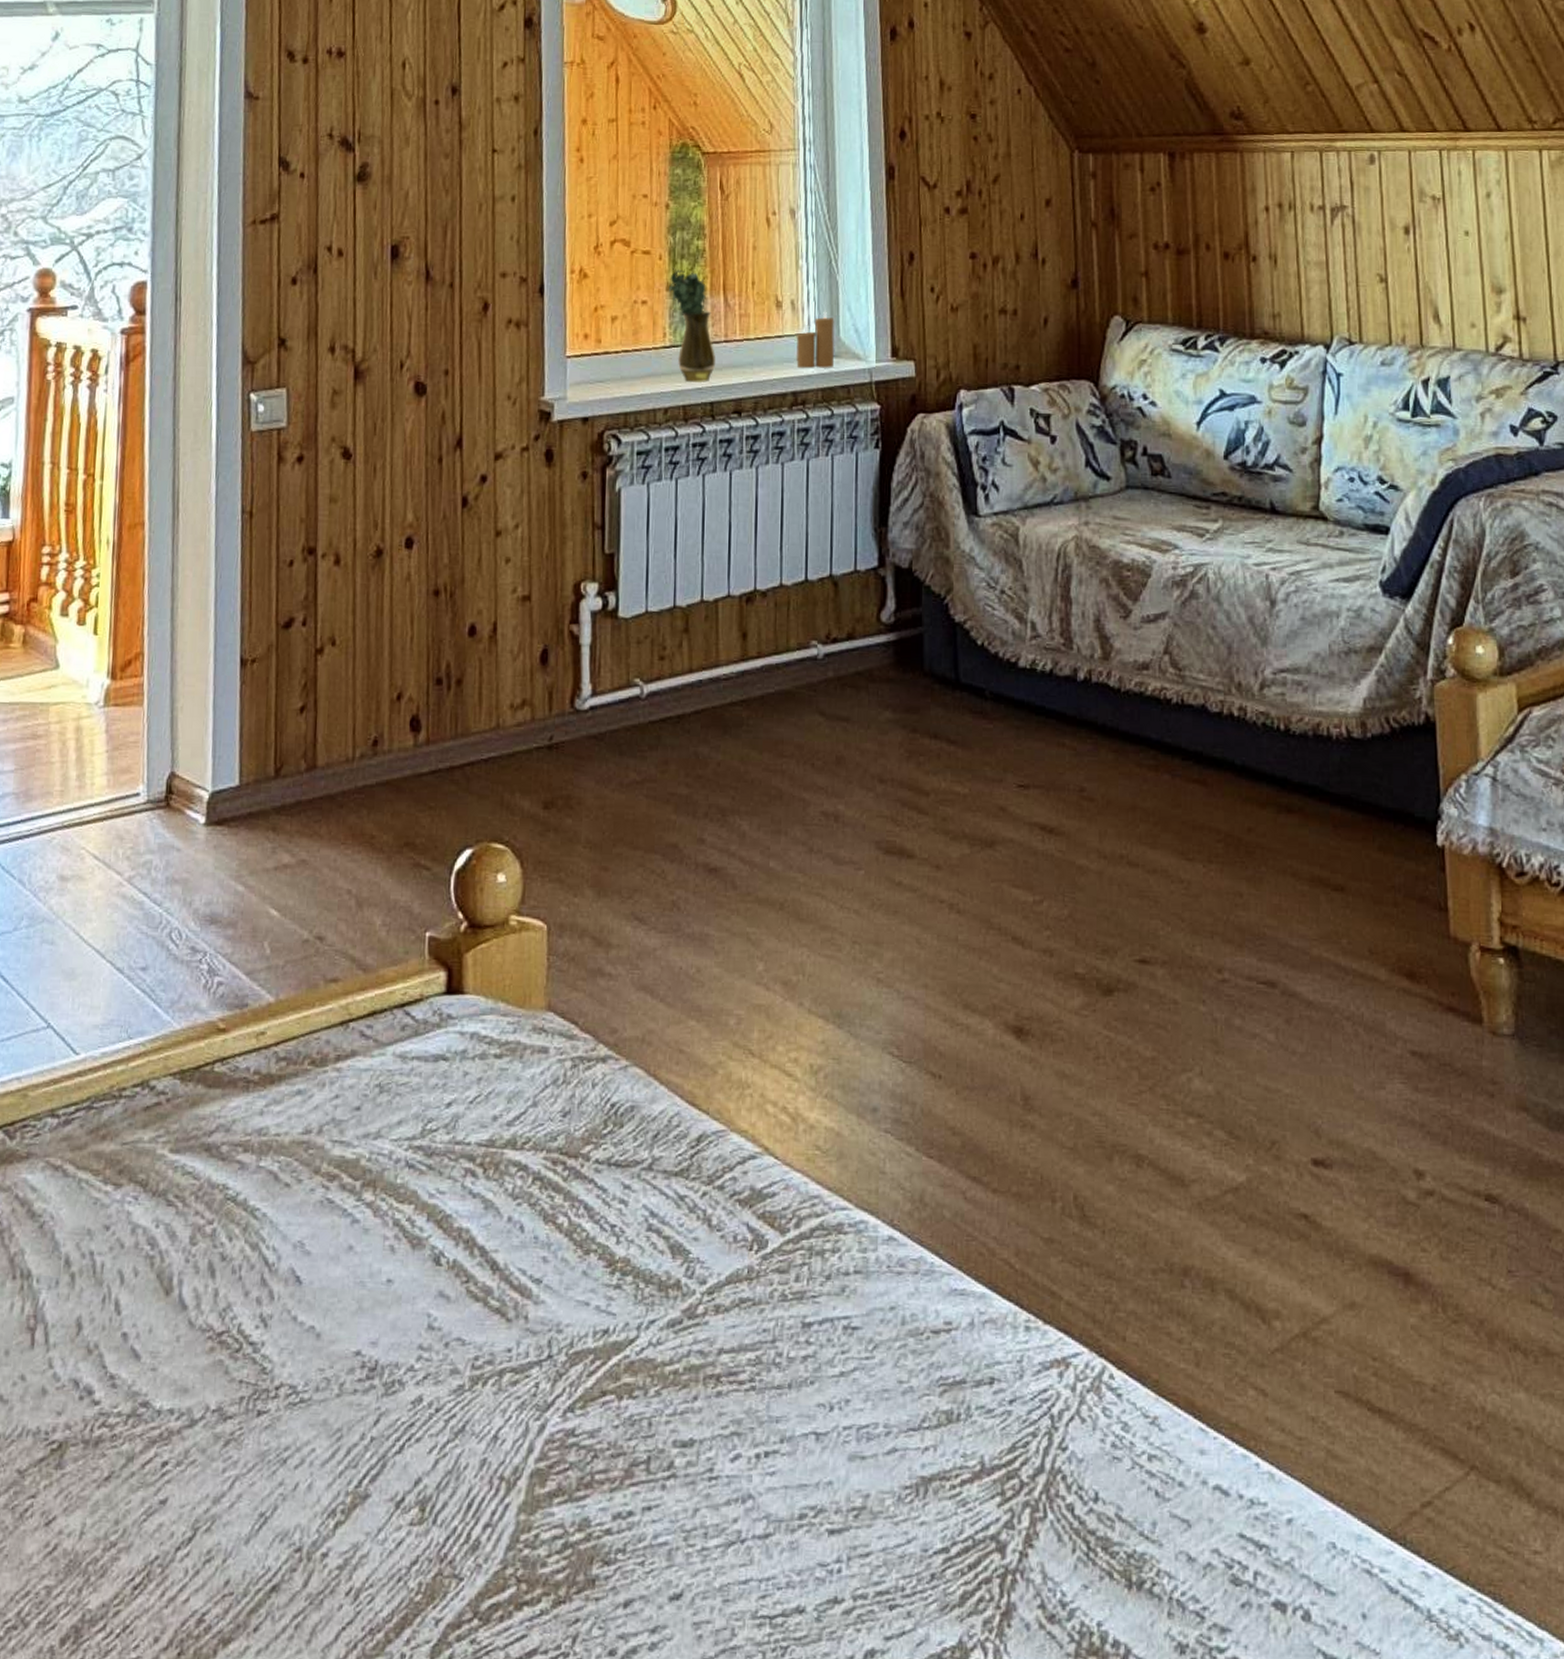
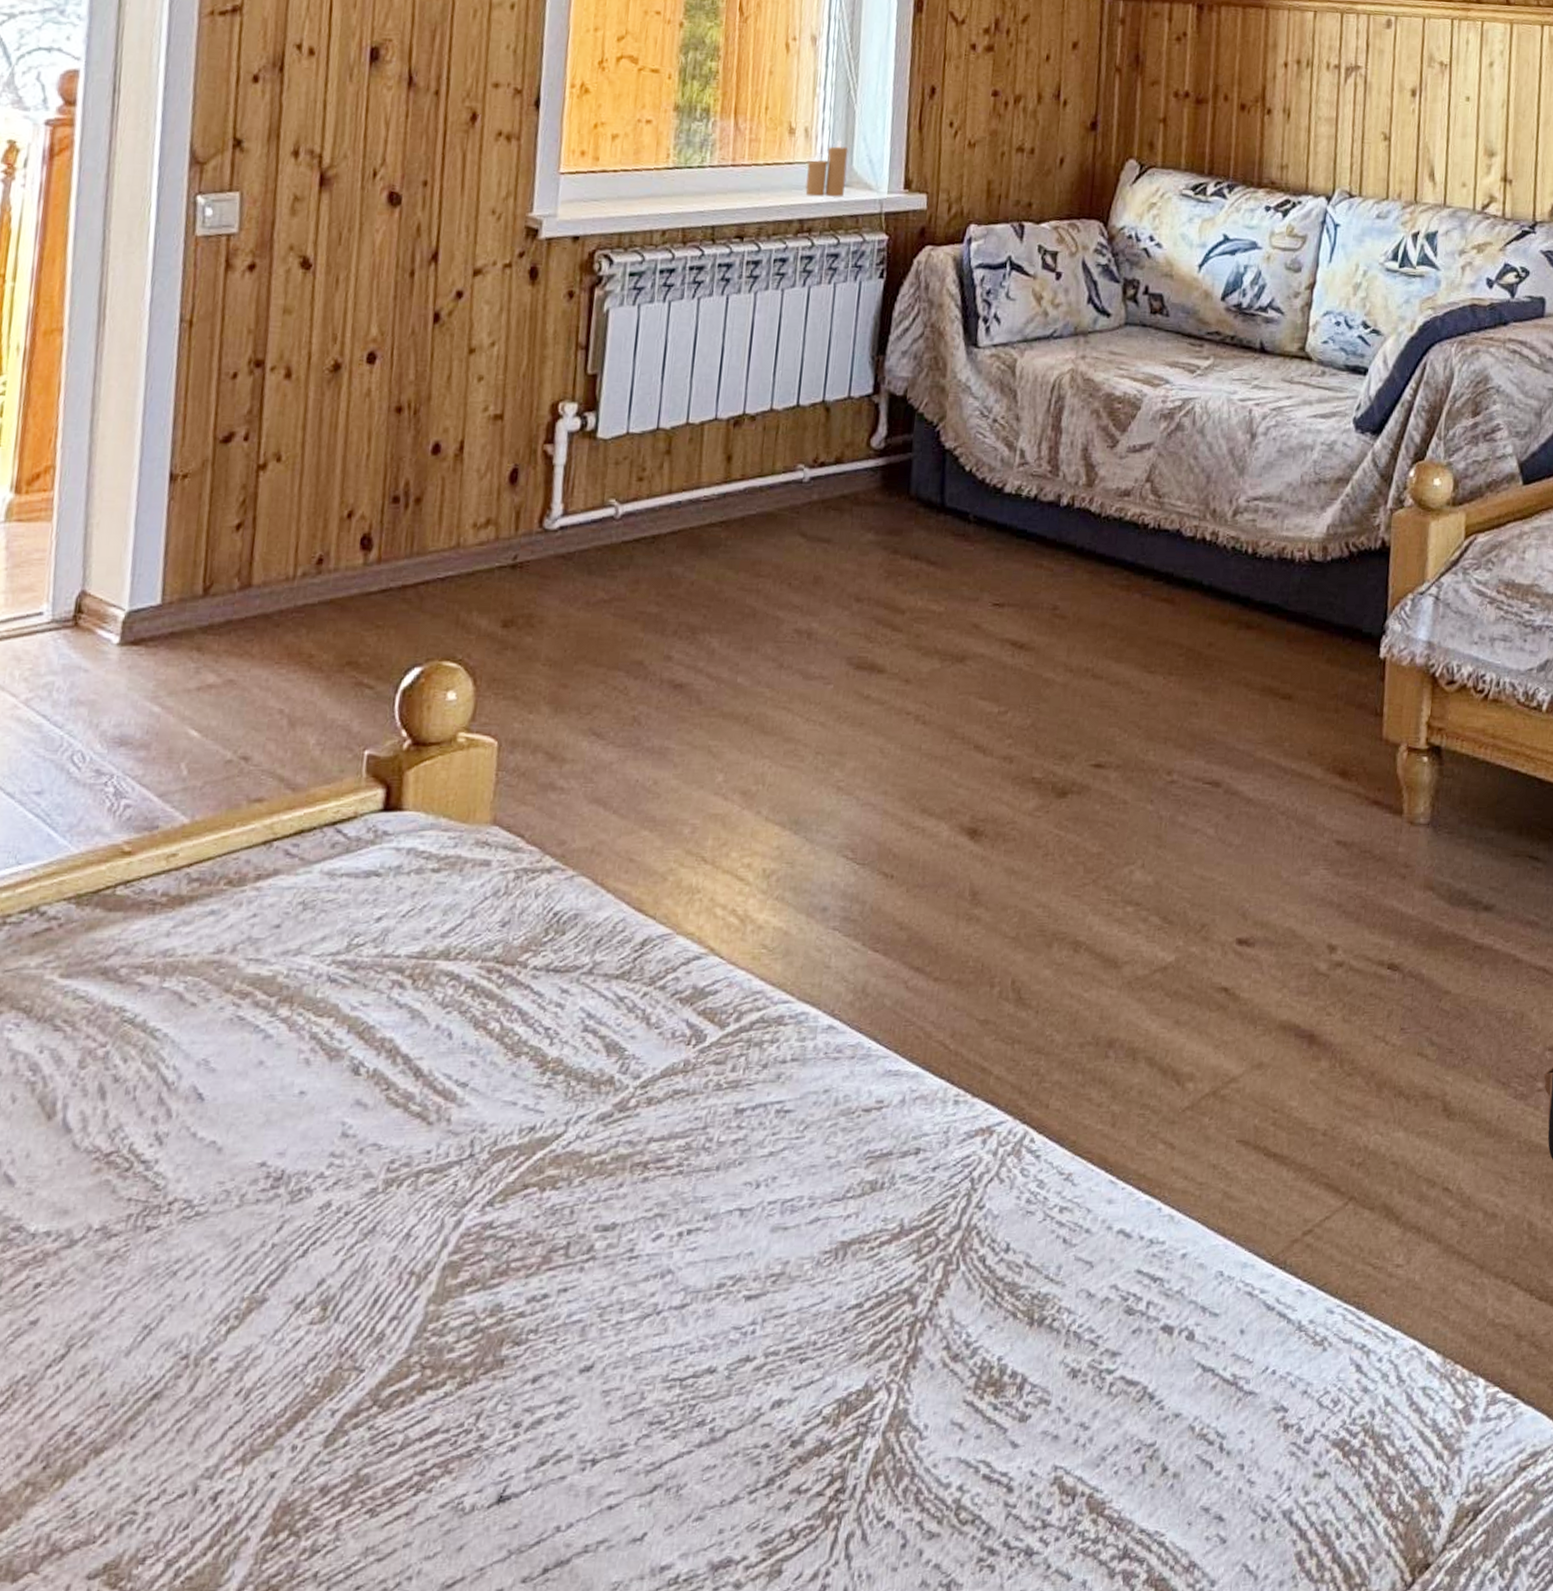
vase: present [669,267,716,383] -> none [676,87,722,206]

